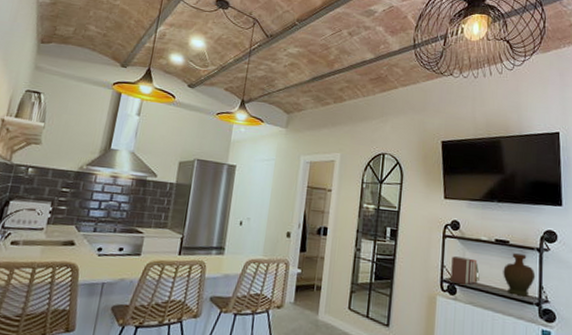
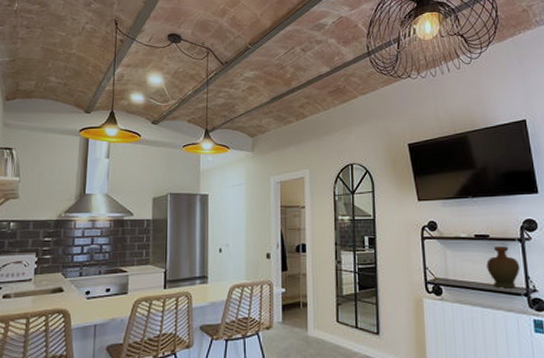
books: present [451,256,480,286] -> none [433,257,464,285]

